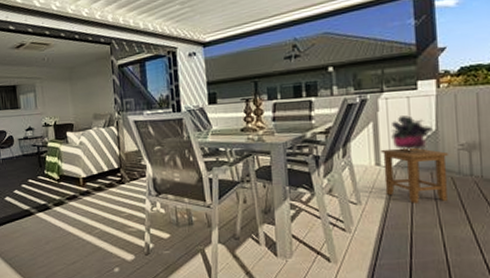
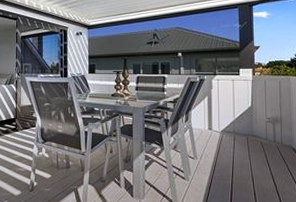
stool: present [381,147,448,204] -> none [213,117,259,161]
potted plant: present [391,115,433,151] -> none [220,94,249,121]

